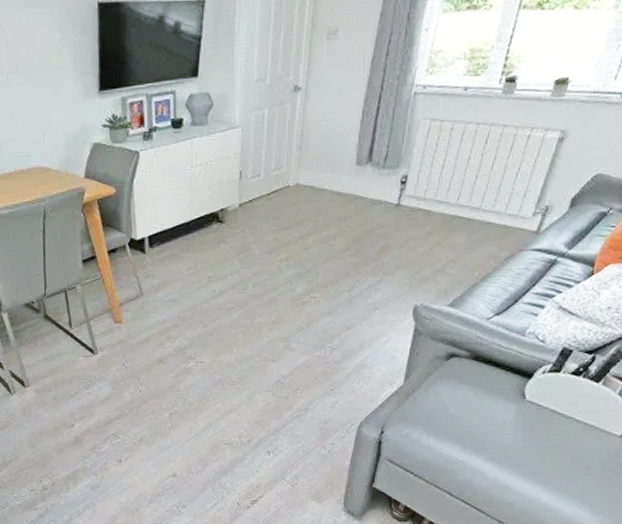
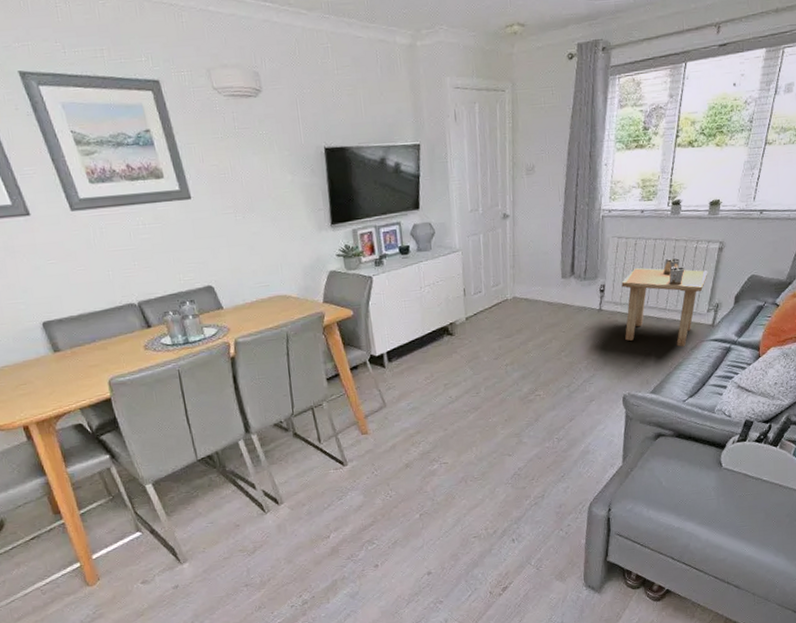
side table: none [425,147,541,256] -> present [621,258,708,347]

